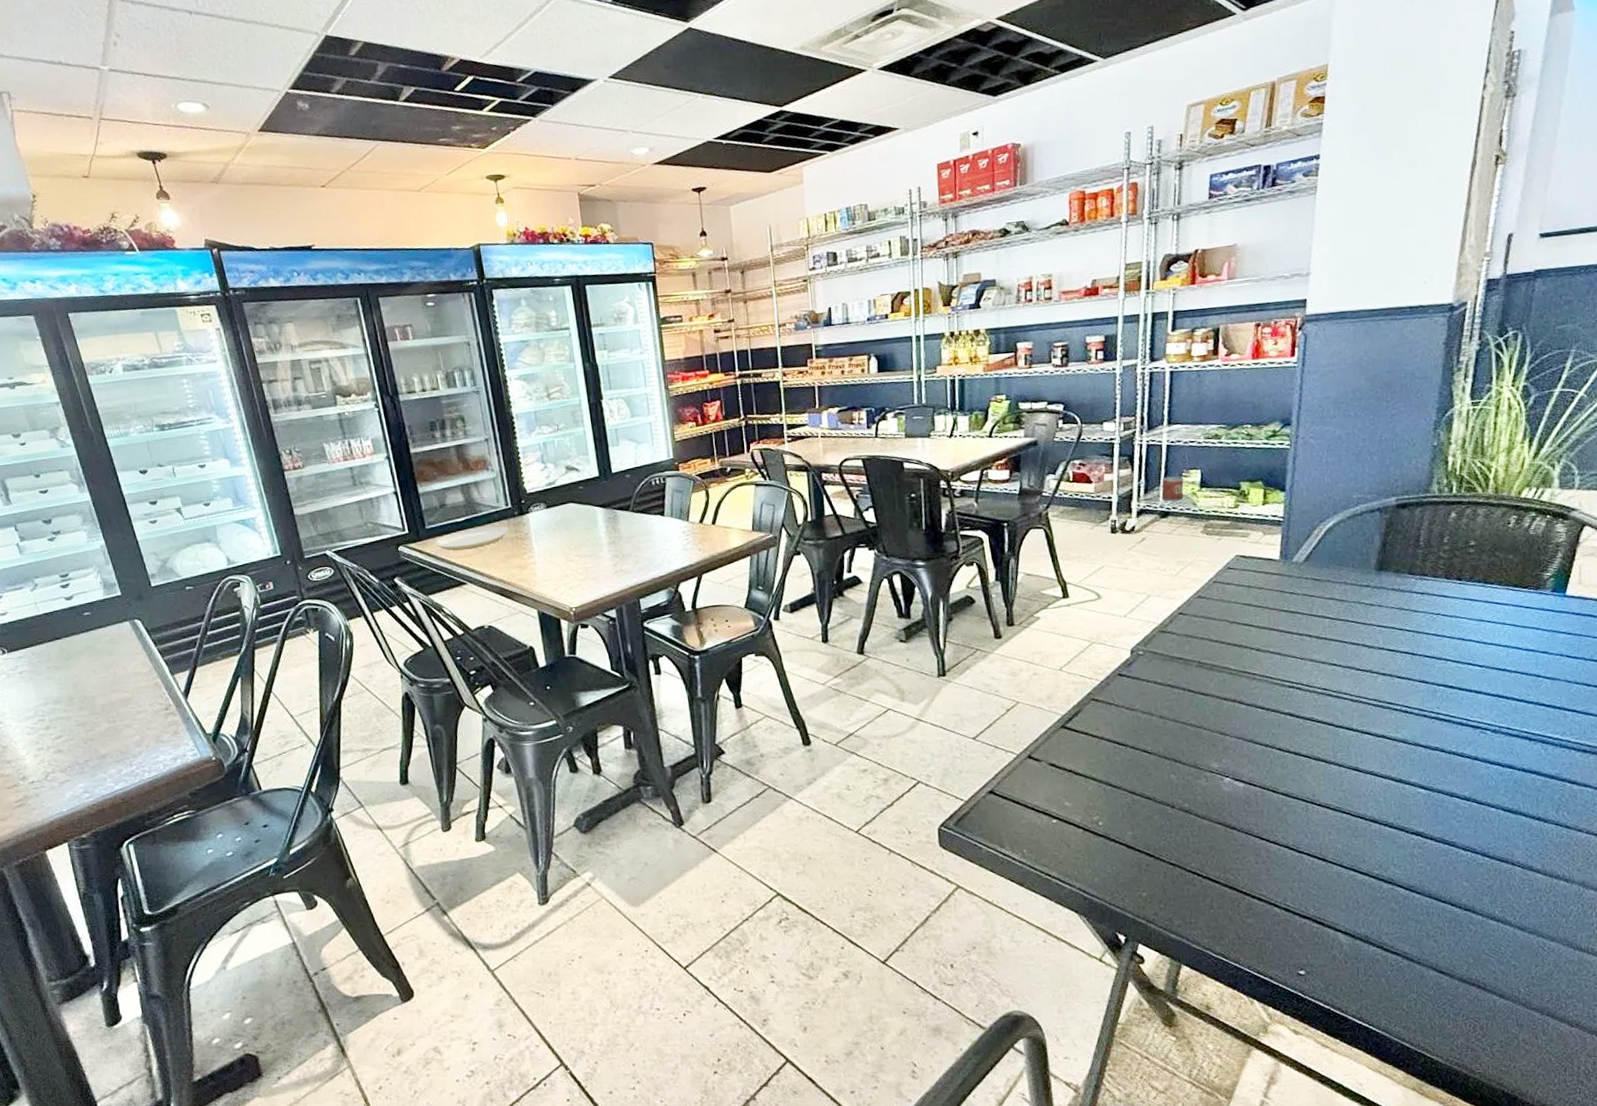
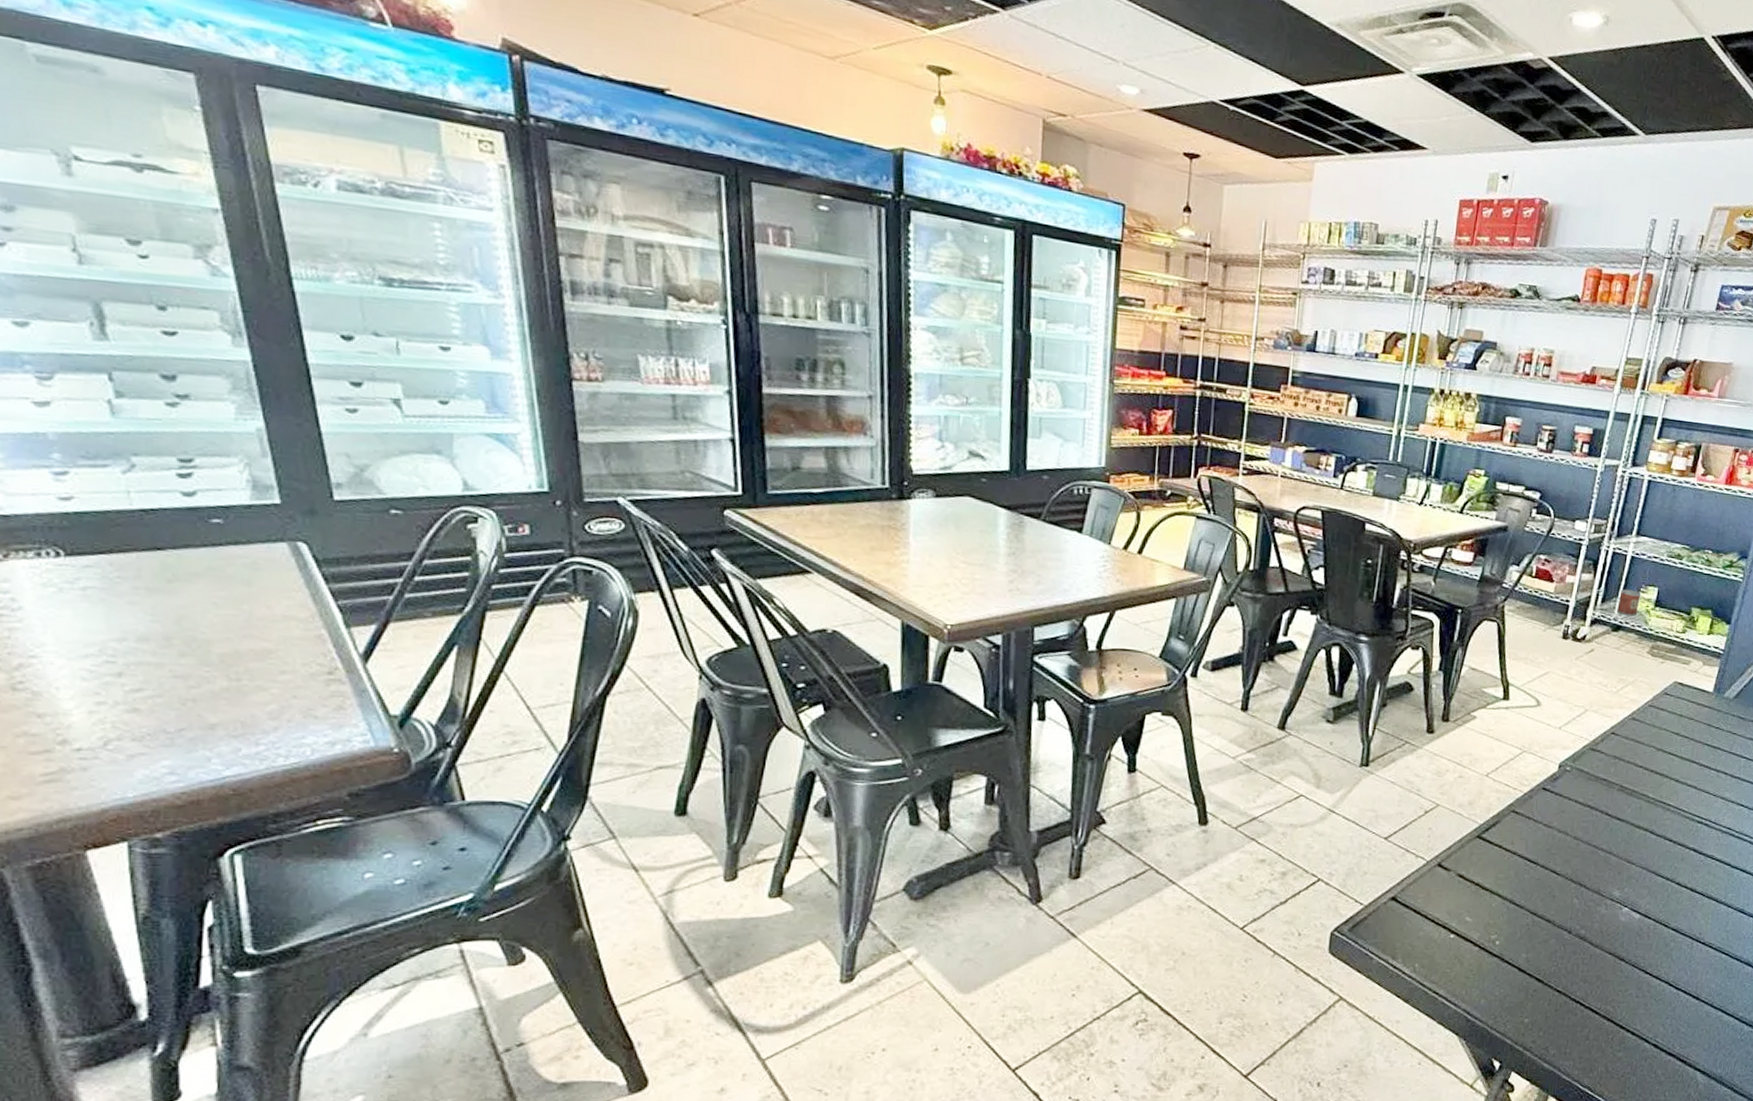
plate: present [434,525,509,551] -> none [776,504,881,530]

